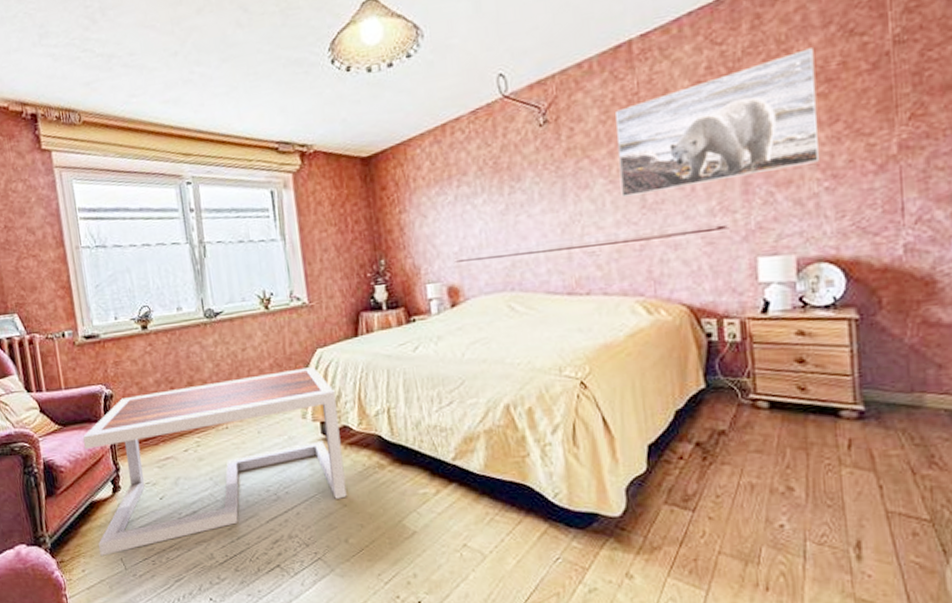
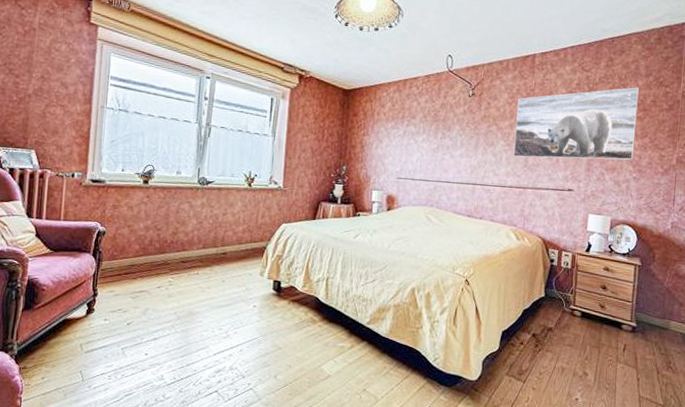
coffee table: present [83,367,347,556] -> none [62,235,290,367]

